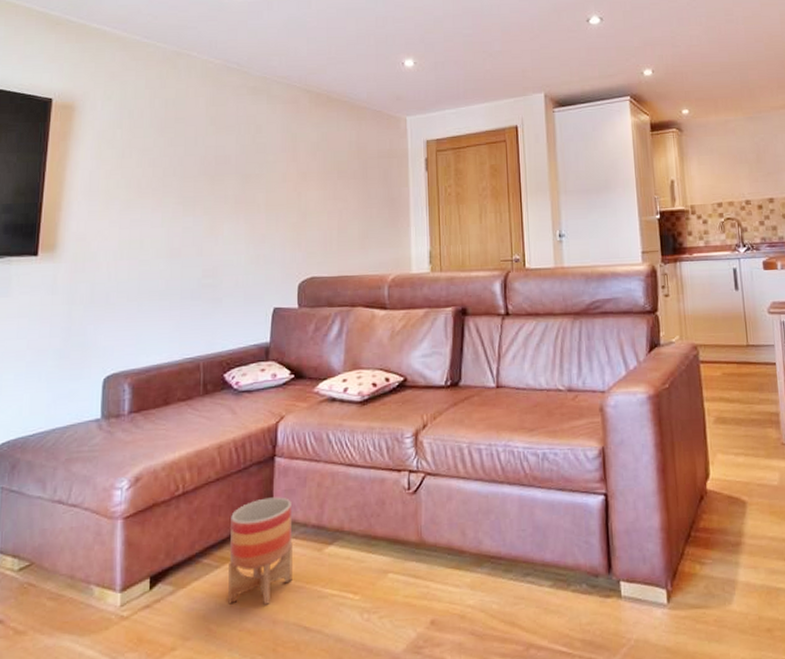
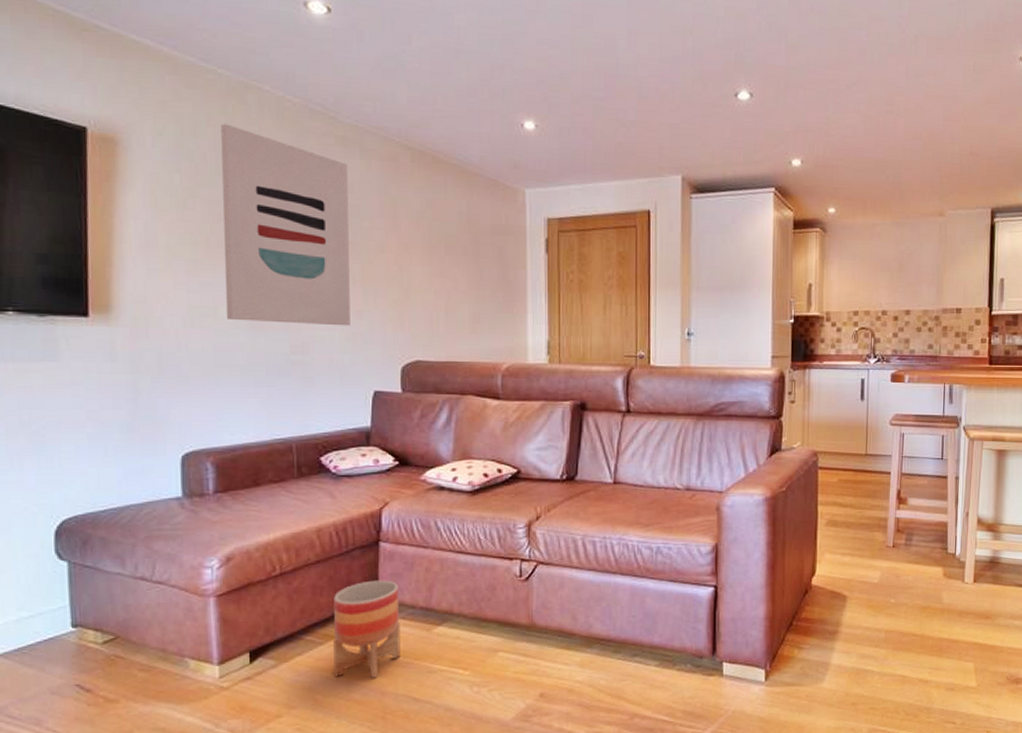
wall art: none [150,85,256,251] -> present [221,123,350,326]

